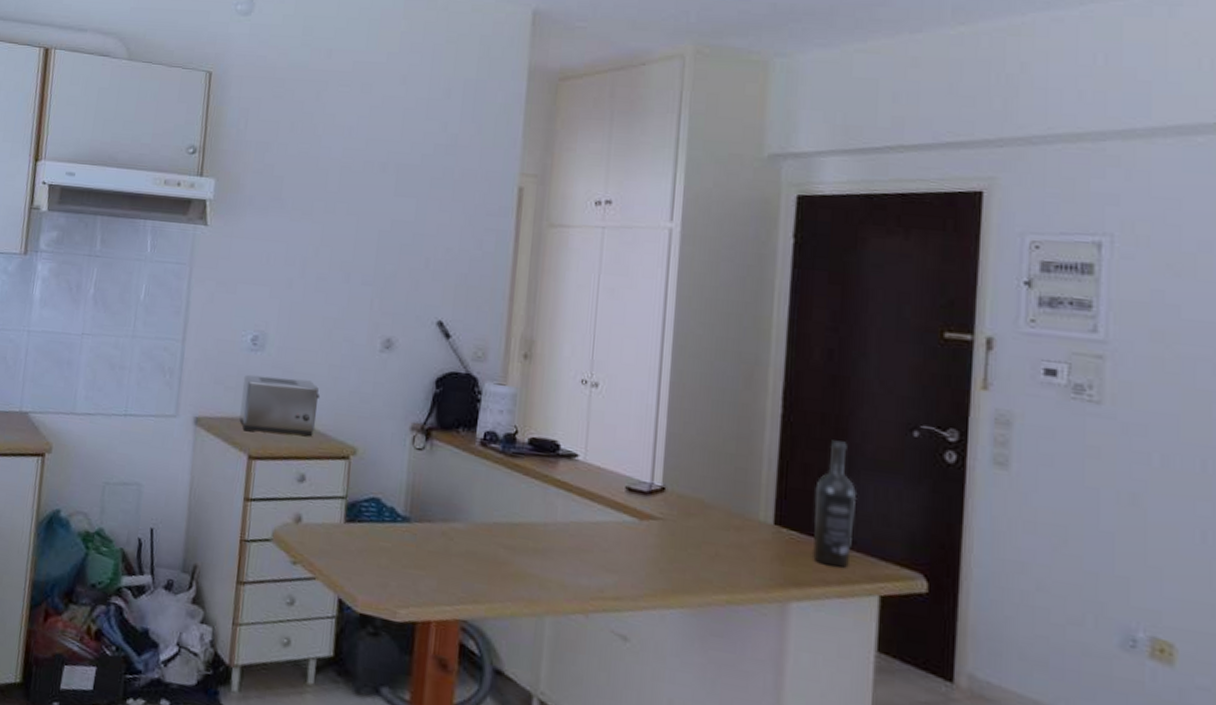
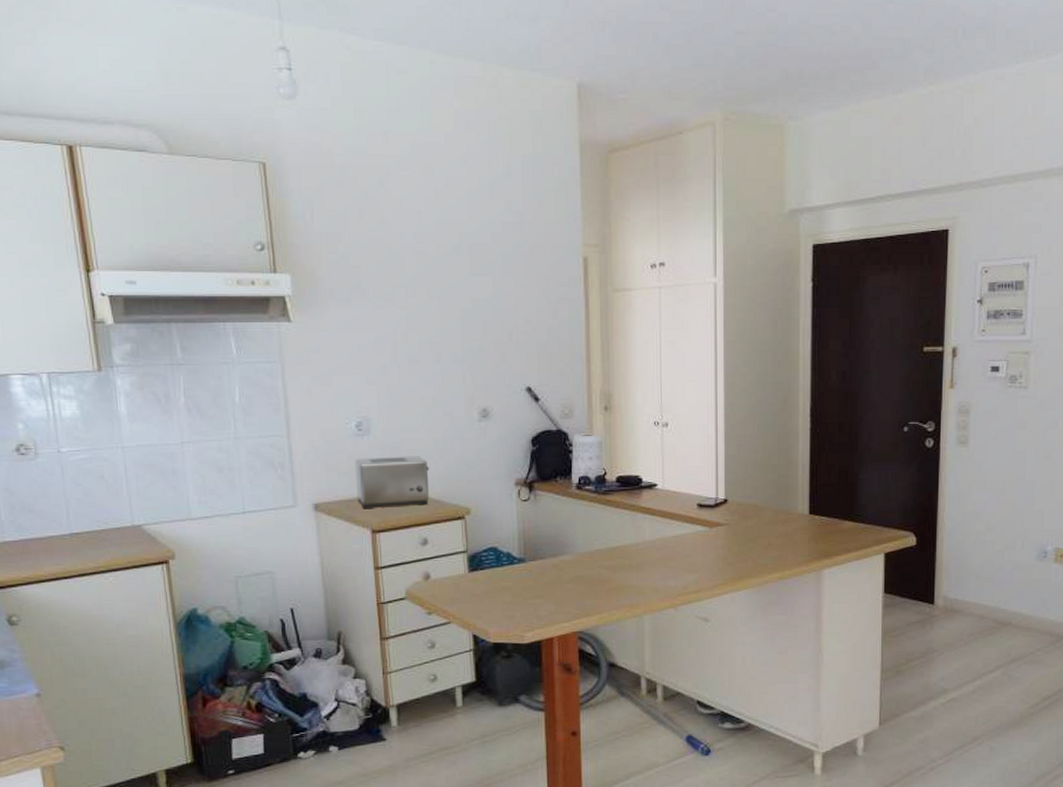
wine bottle: present [811,440,858,568] -> none [837,442,867,538]

